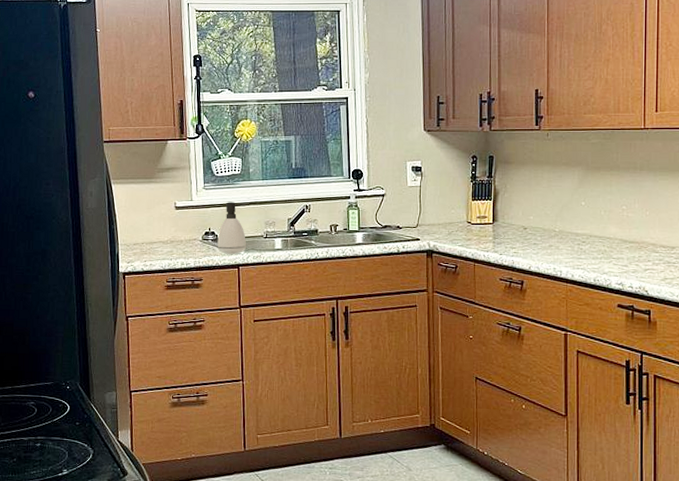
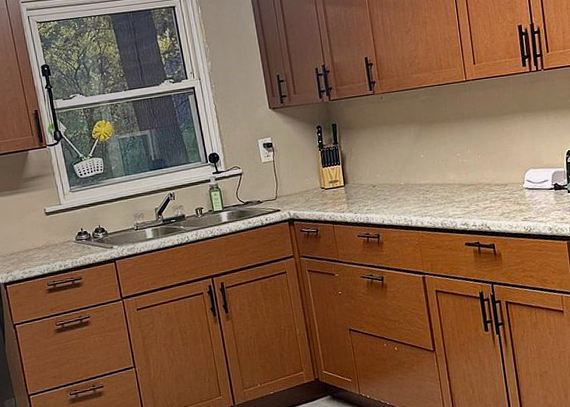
soap dispenser: present [217,202,247,255] -> none [90,200,120,252]

